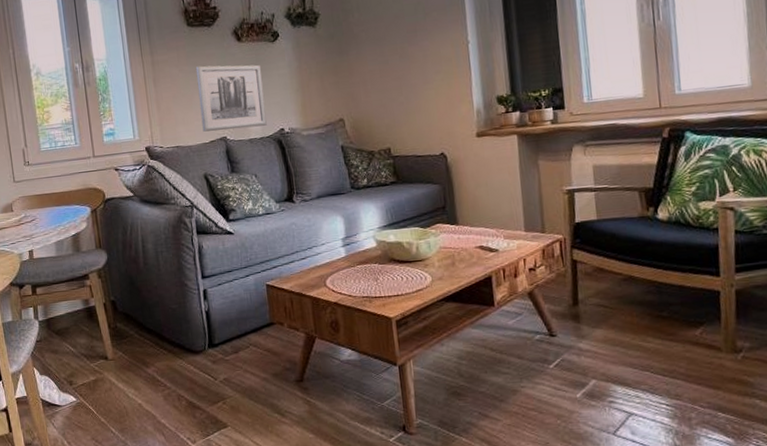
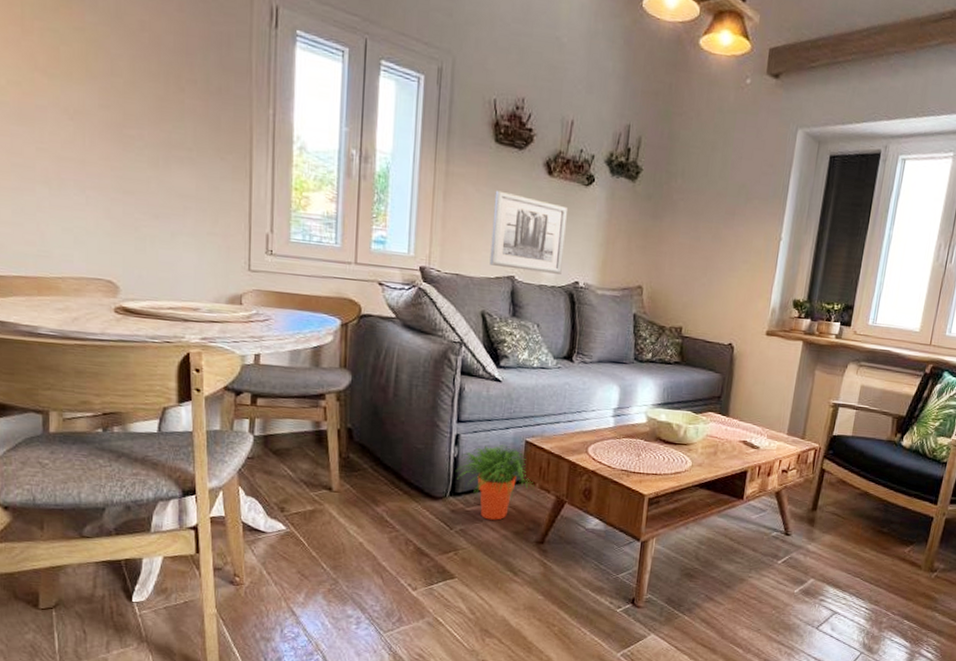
potted plant: none [210,291,283,366] -> present [456,444,534,520]

